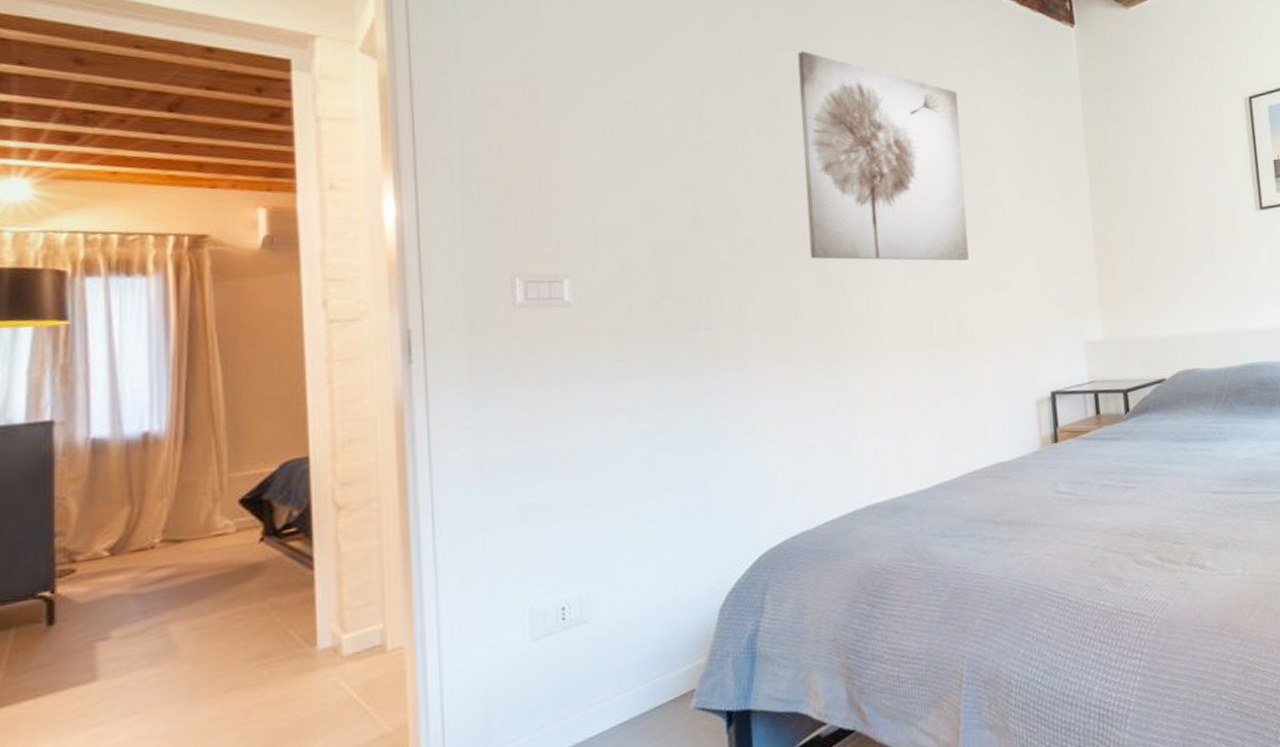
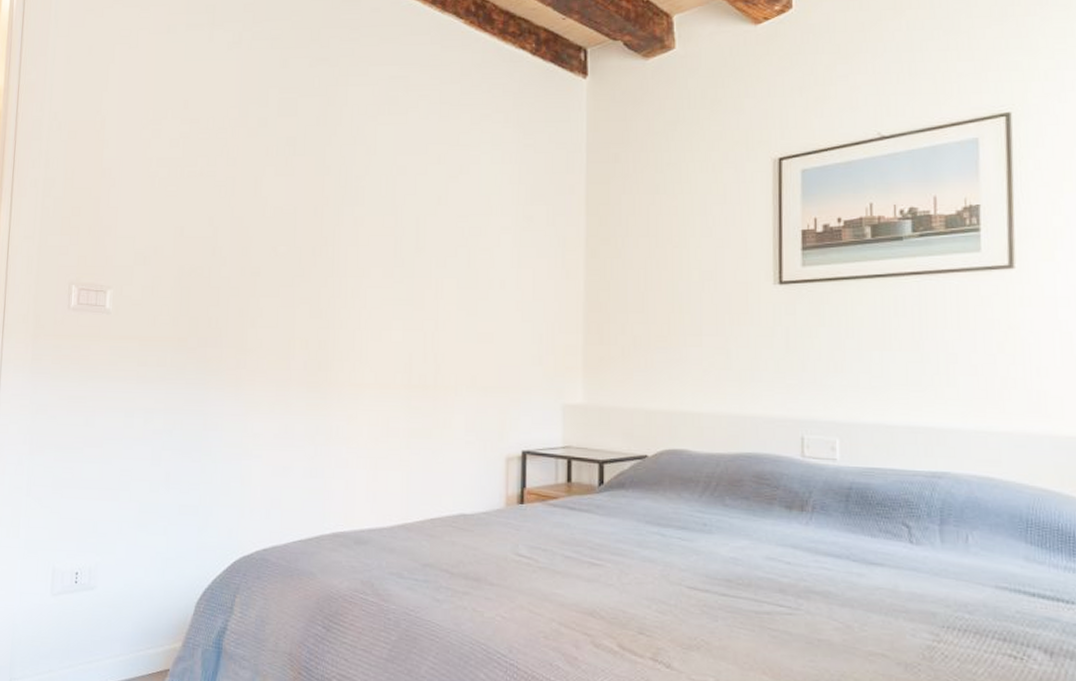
wall art: present [797,50,969,261] -> none [308,97,459,308]

